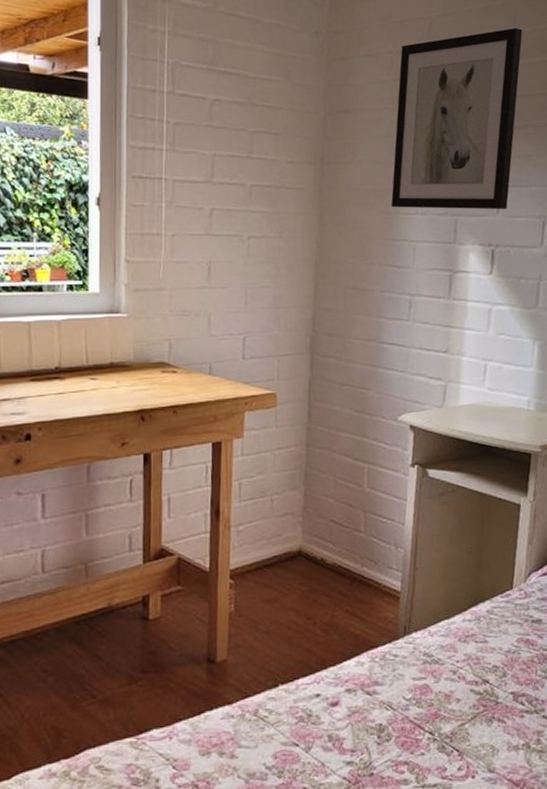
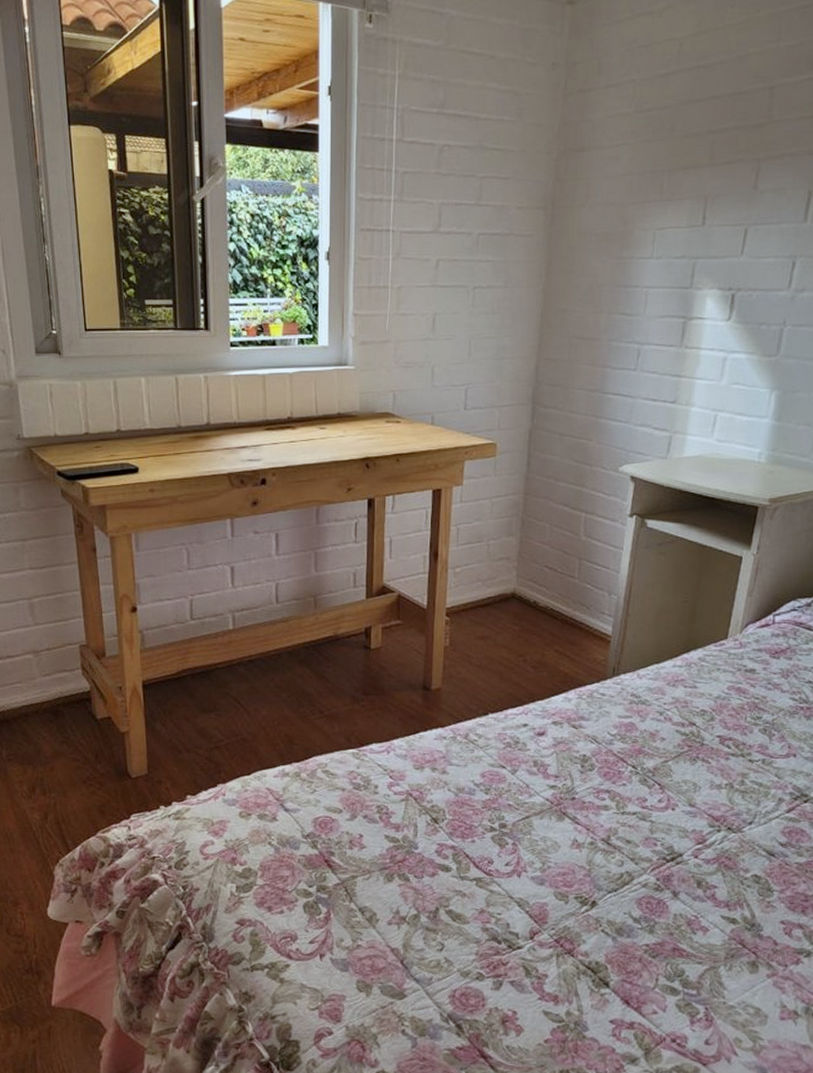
wall art: present [391,27,523,210] -> none [624,41,788,252]

